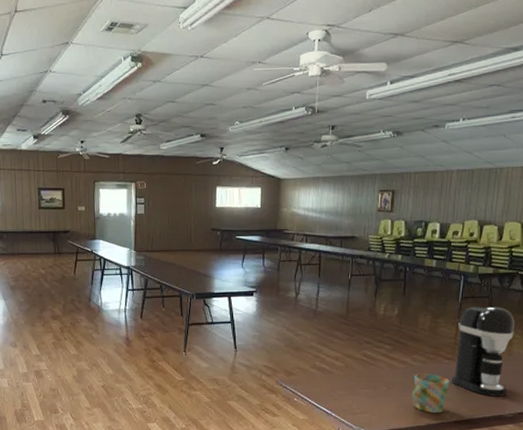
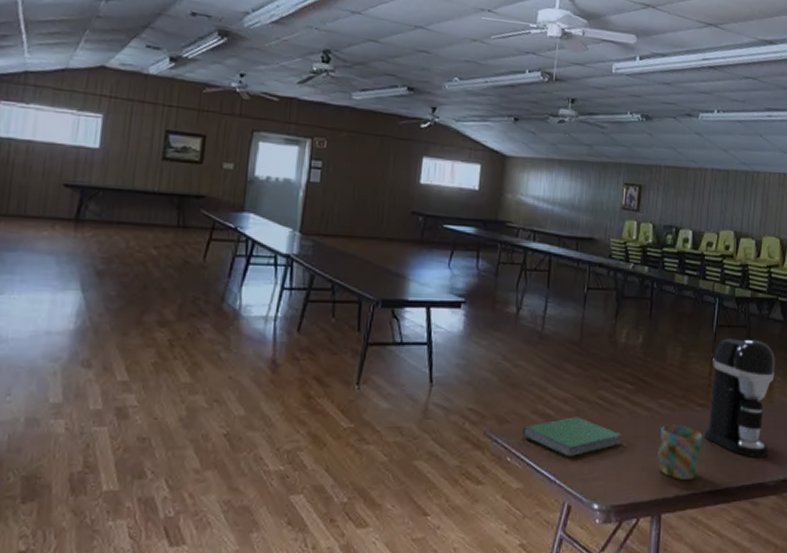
hardcover book: none [305,369,382,398] -> present [522,417,622,458]

